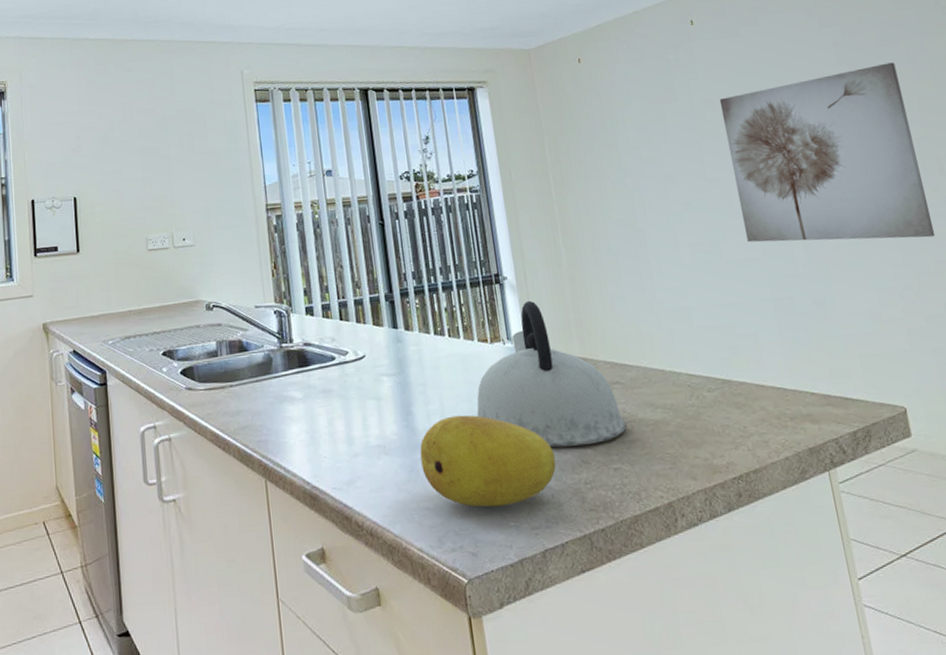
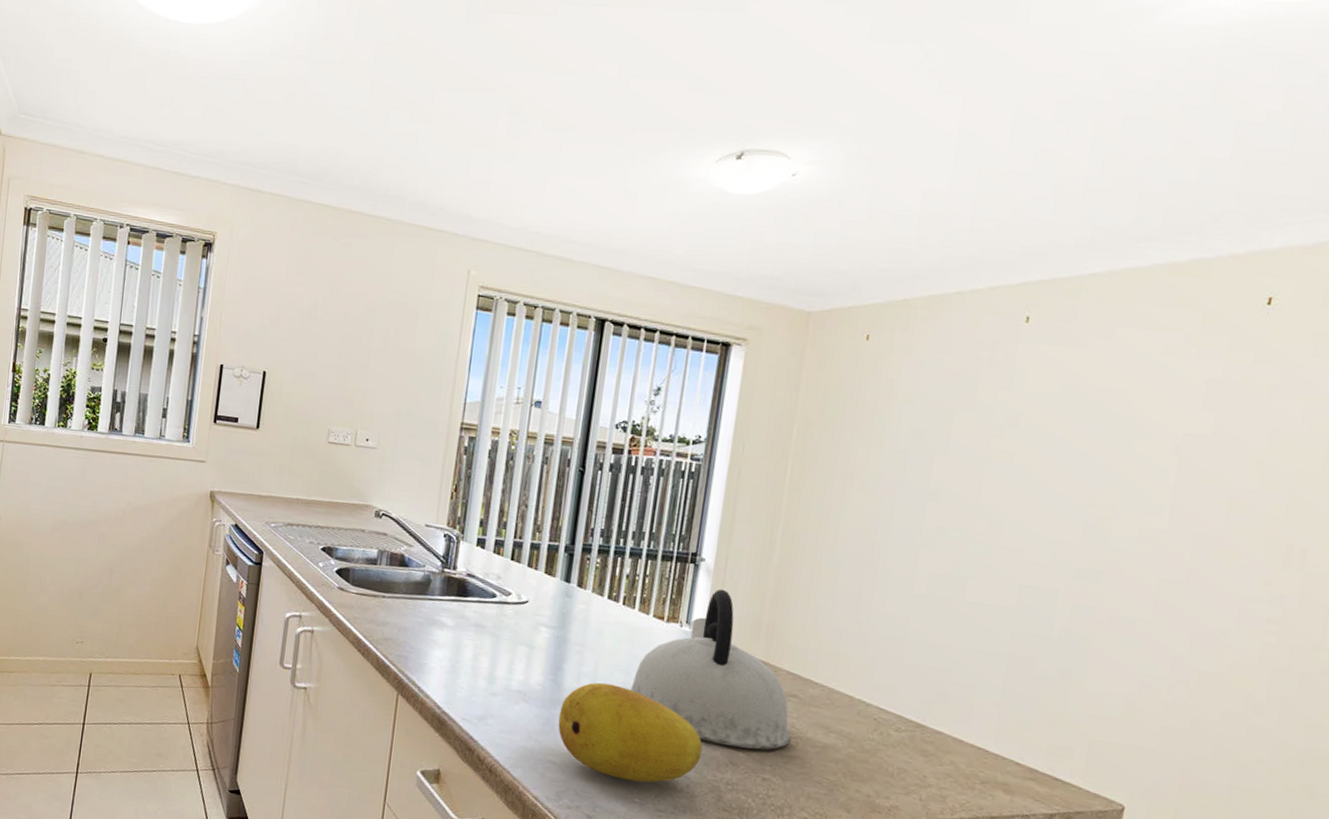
wall art: present [719,62,936,243] -> none [1002,417,1281,636]

